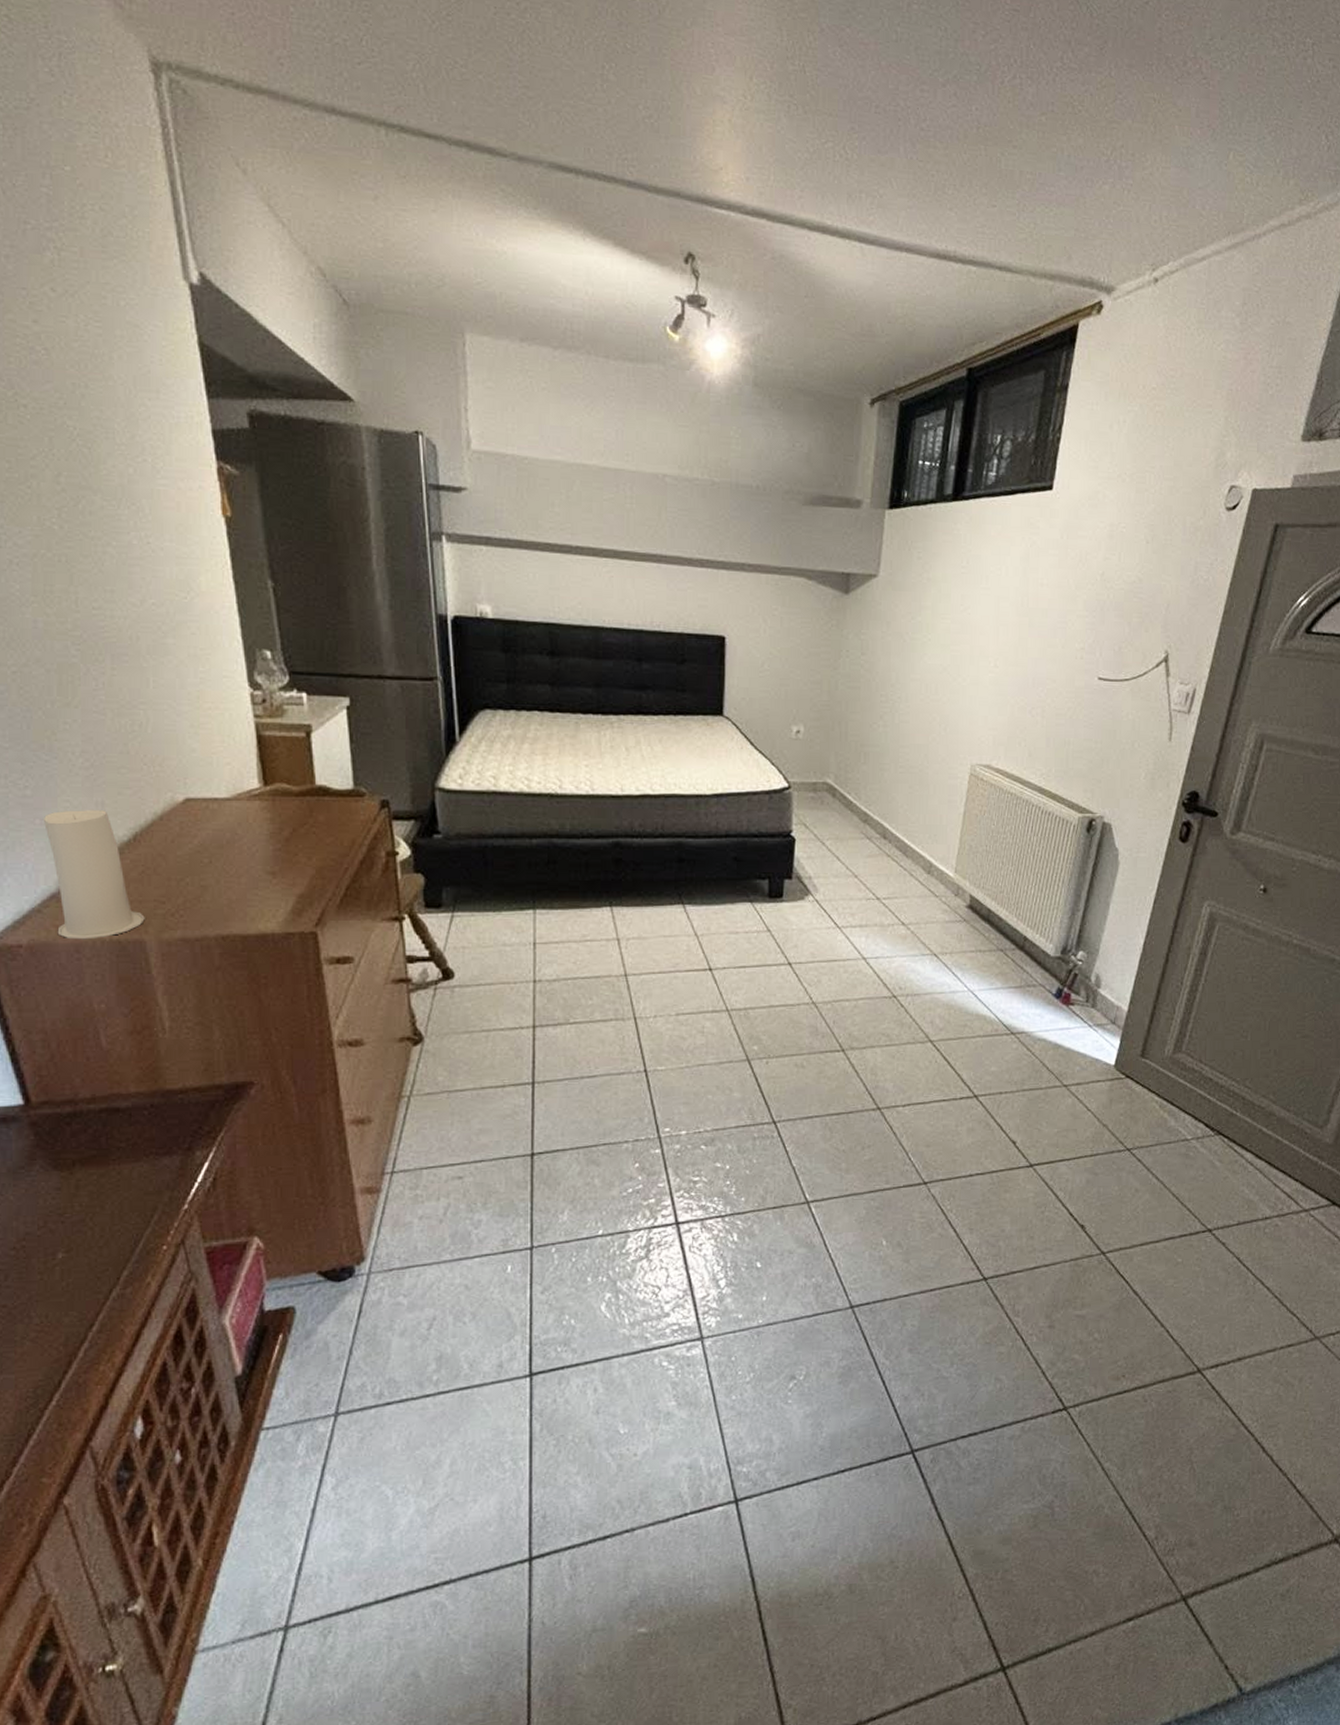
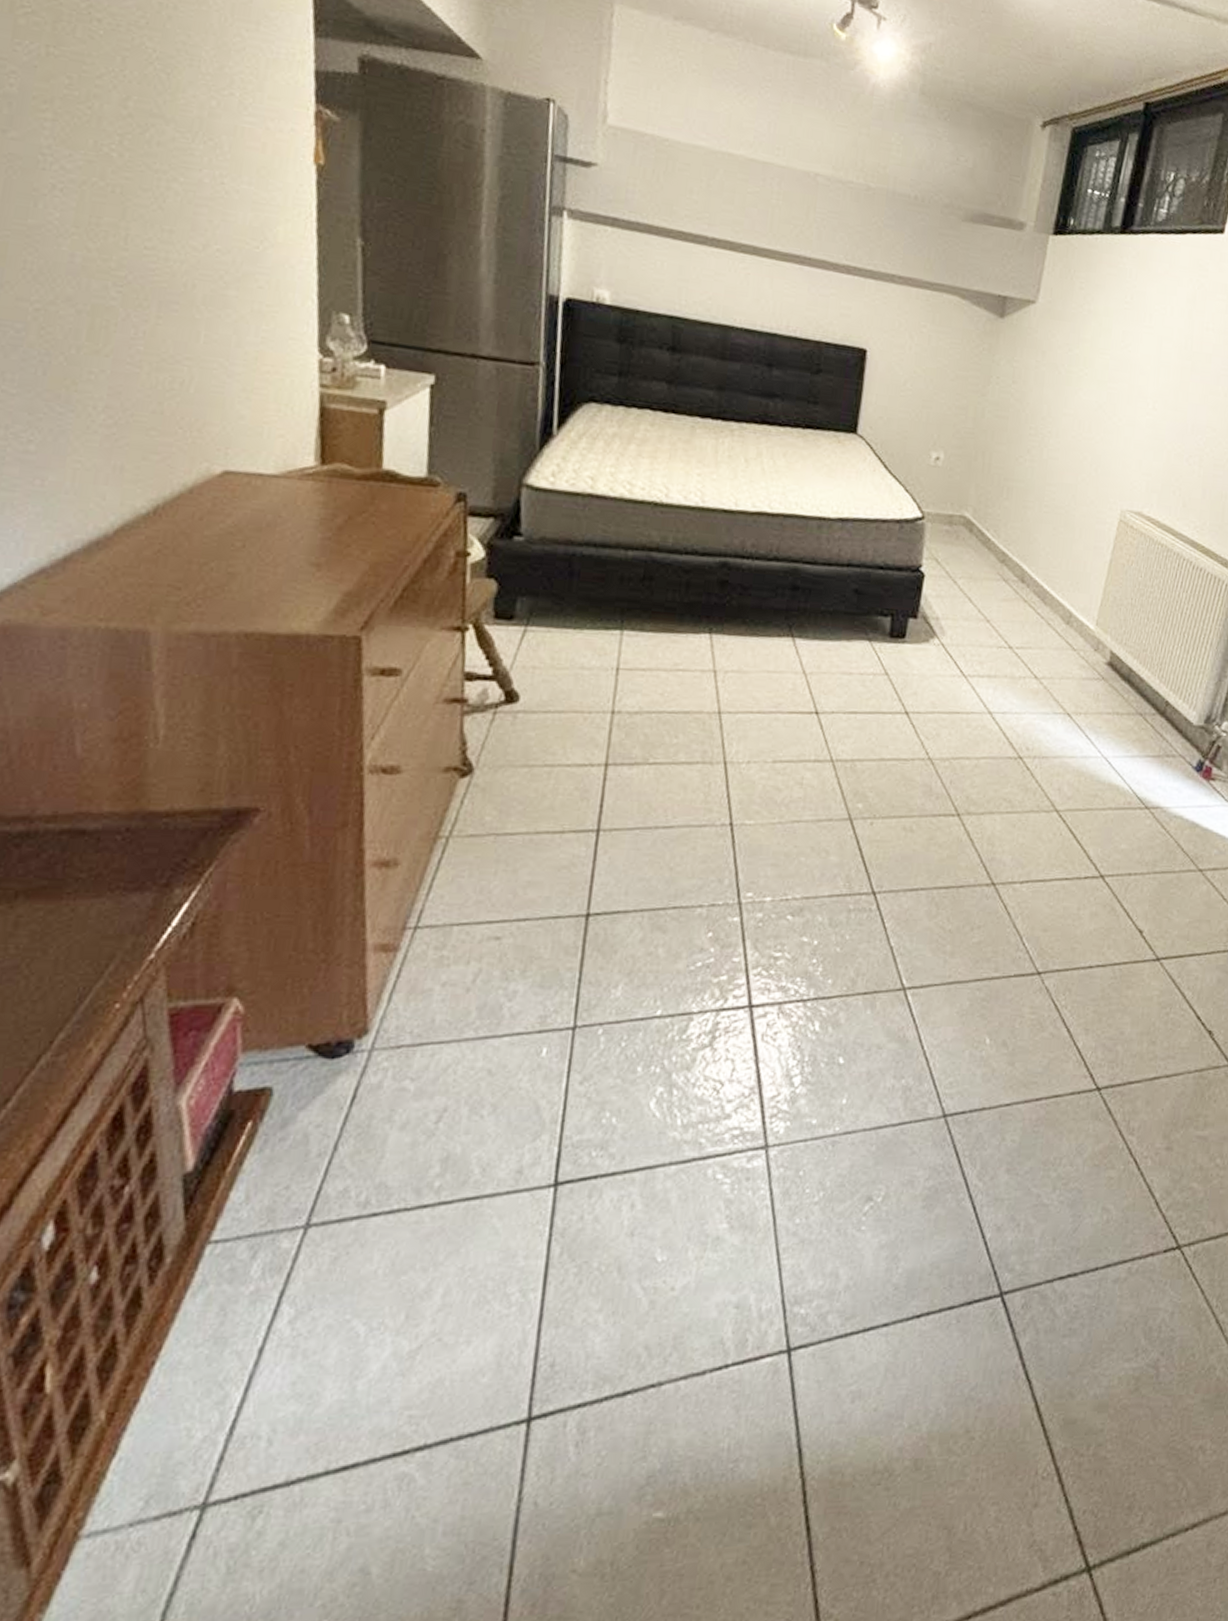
candle: present [44,809,145,940] -> none [41,472,154,626]

